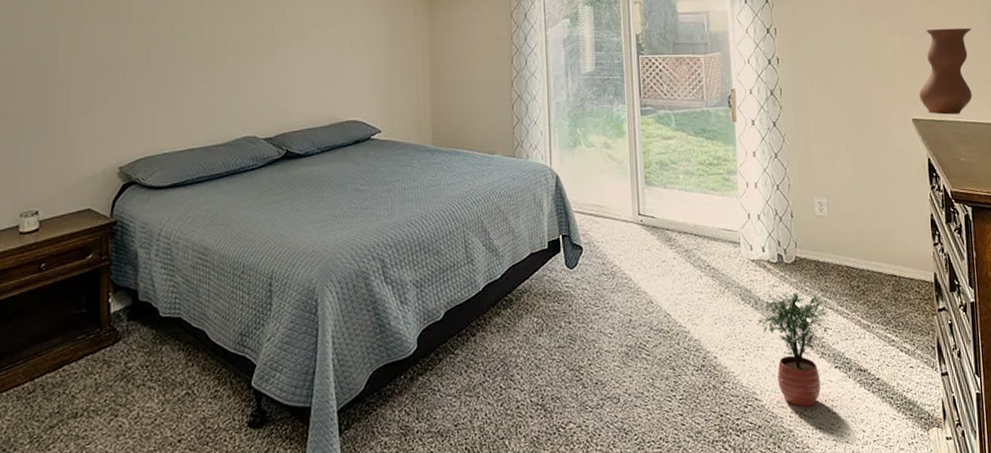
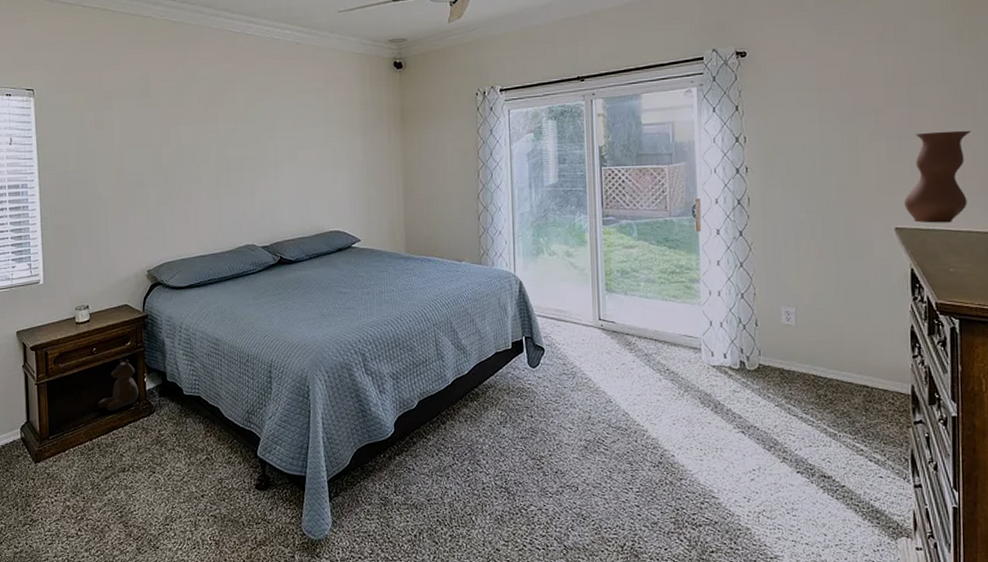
teddy bear: none [44,274,100,342] -> present [98,357,139,411]
potted plant: present [757,292,831,407] -> none [717,399,794,508]

